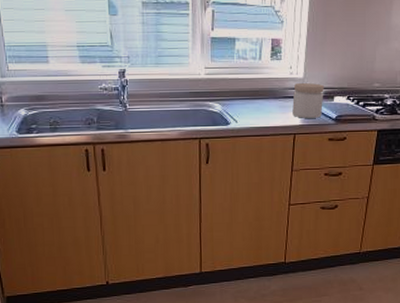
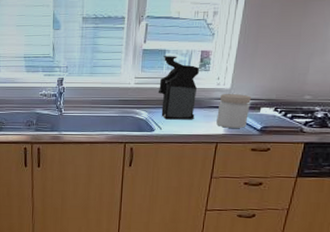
coffee maker: none [230,44,272,112] -> present [158,56,200,120]

